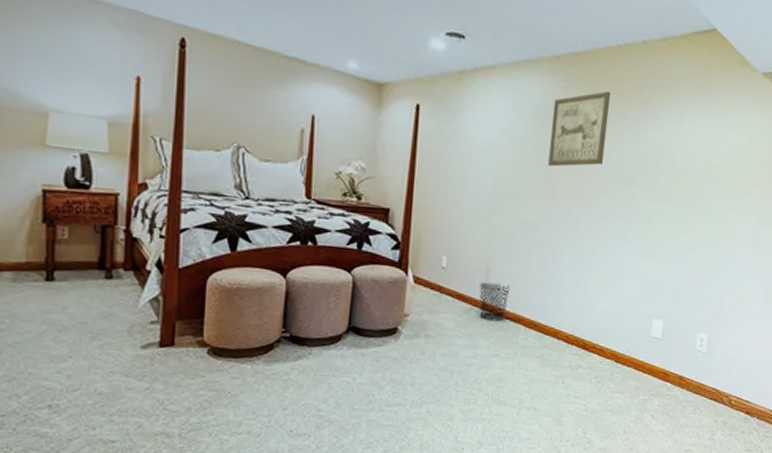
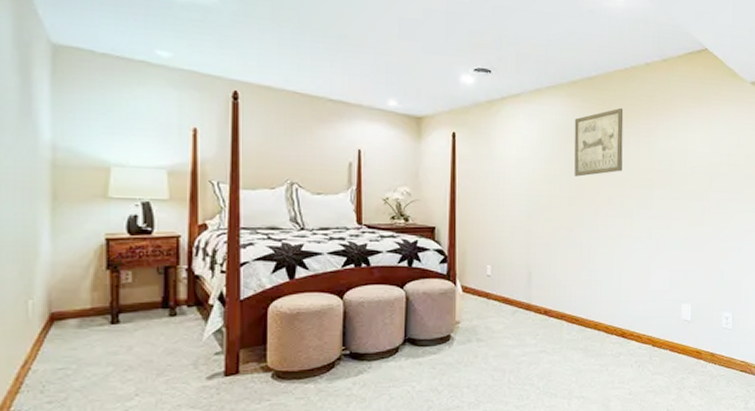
waste bin: present [478,282,510,320] -> none [523,285,551,319]

